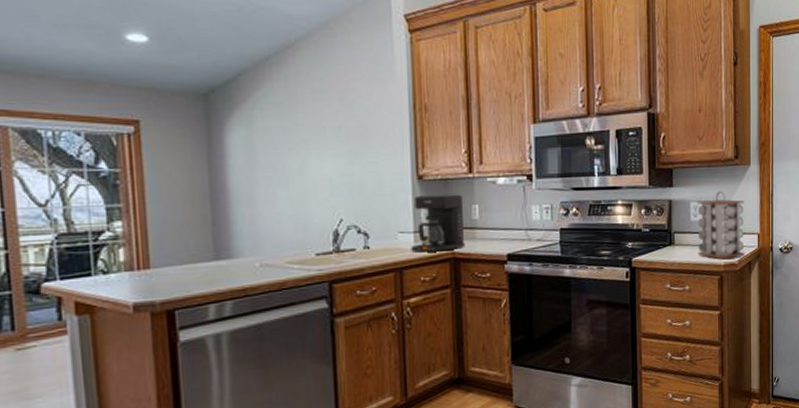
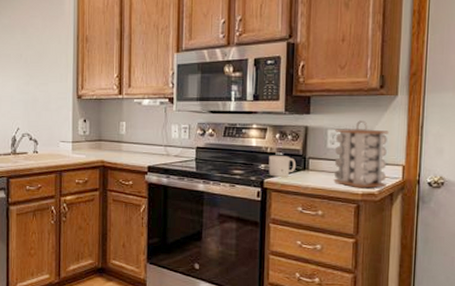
coffee maker: present [411,194,465,253] -> none [69,112,113,161]
mug: none [636,231,663,255] -> present [268,155,297,177]

